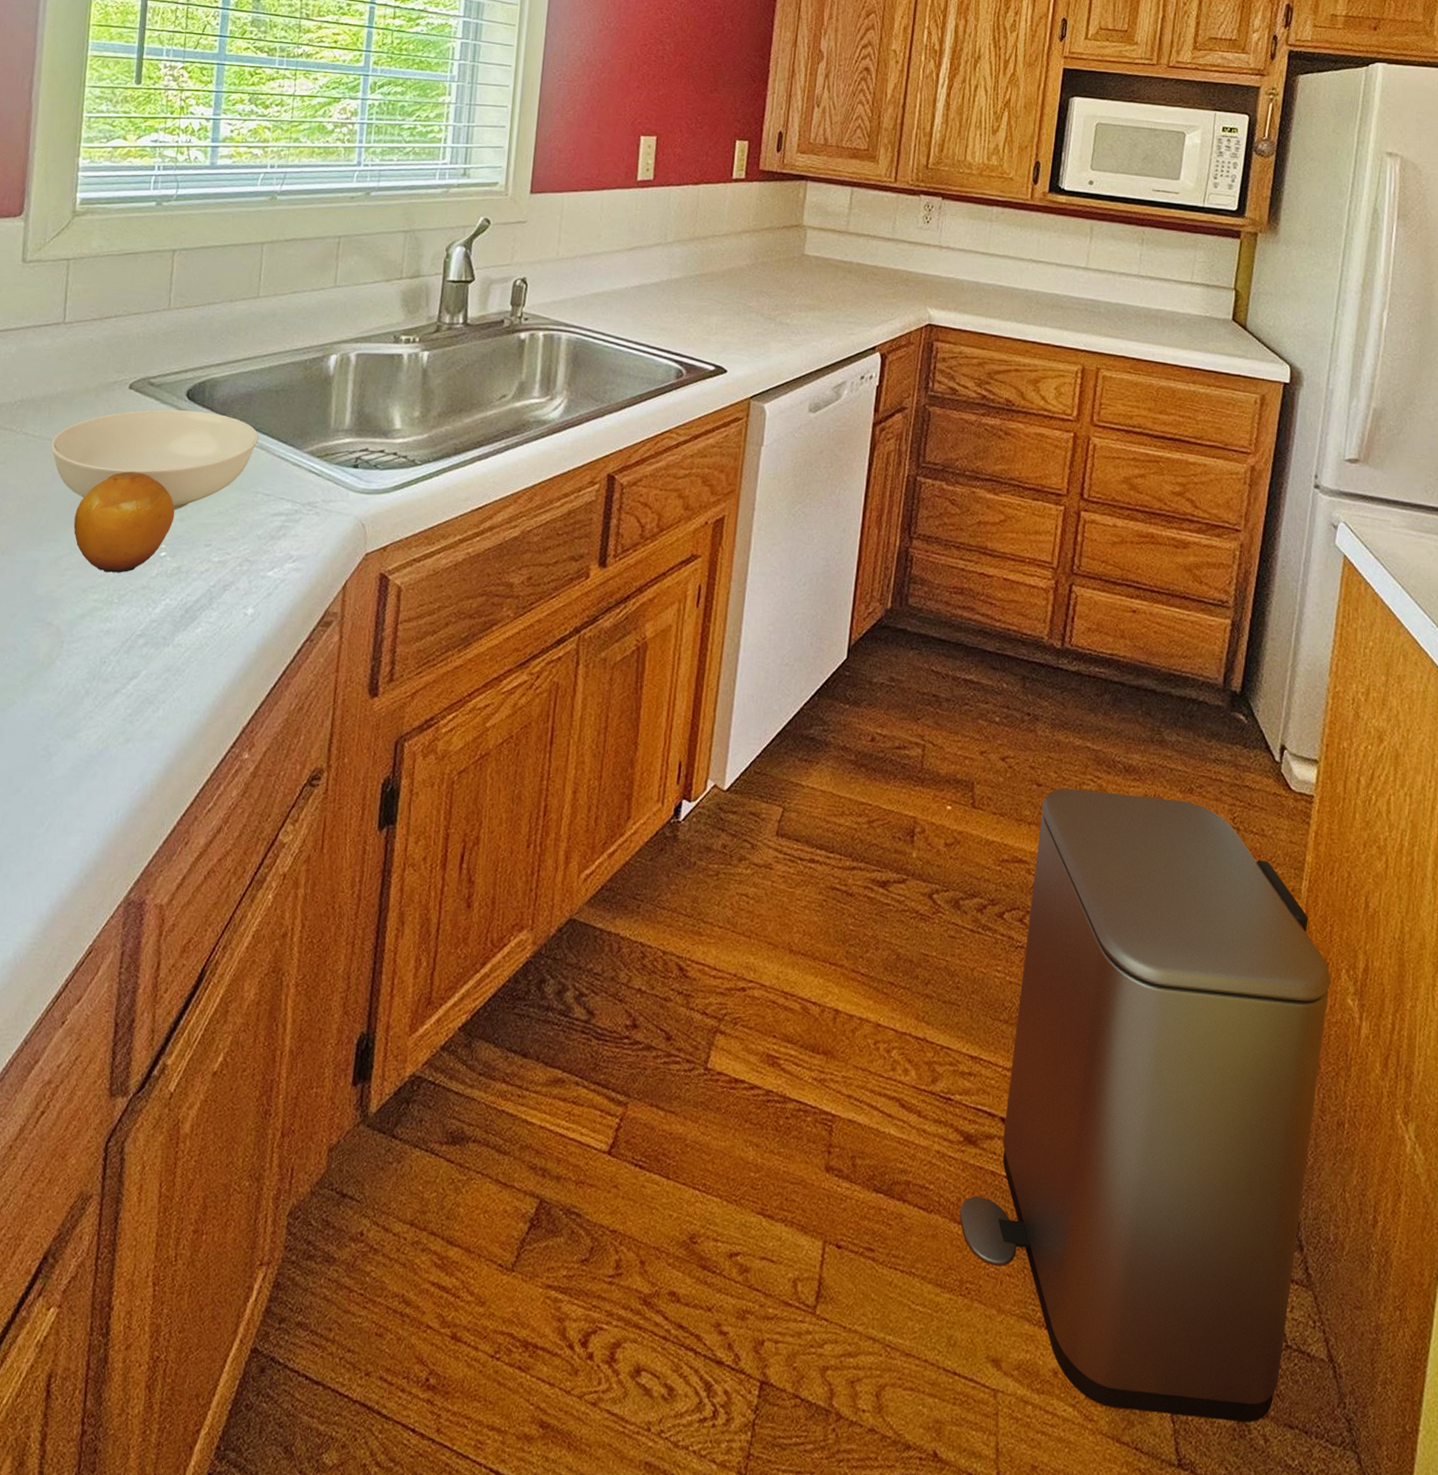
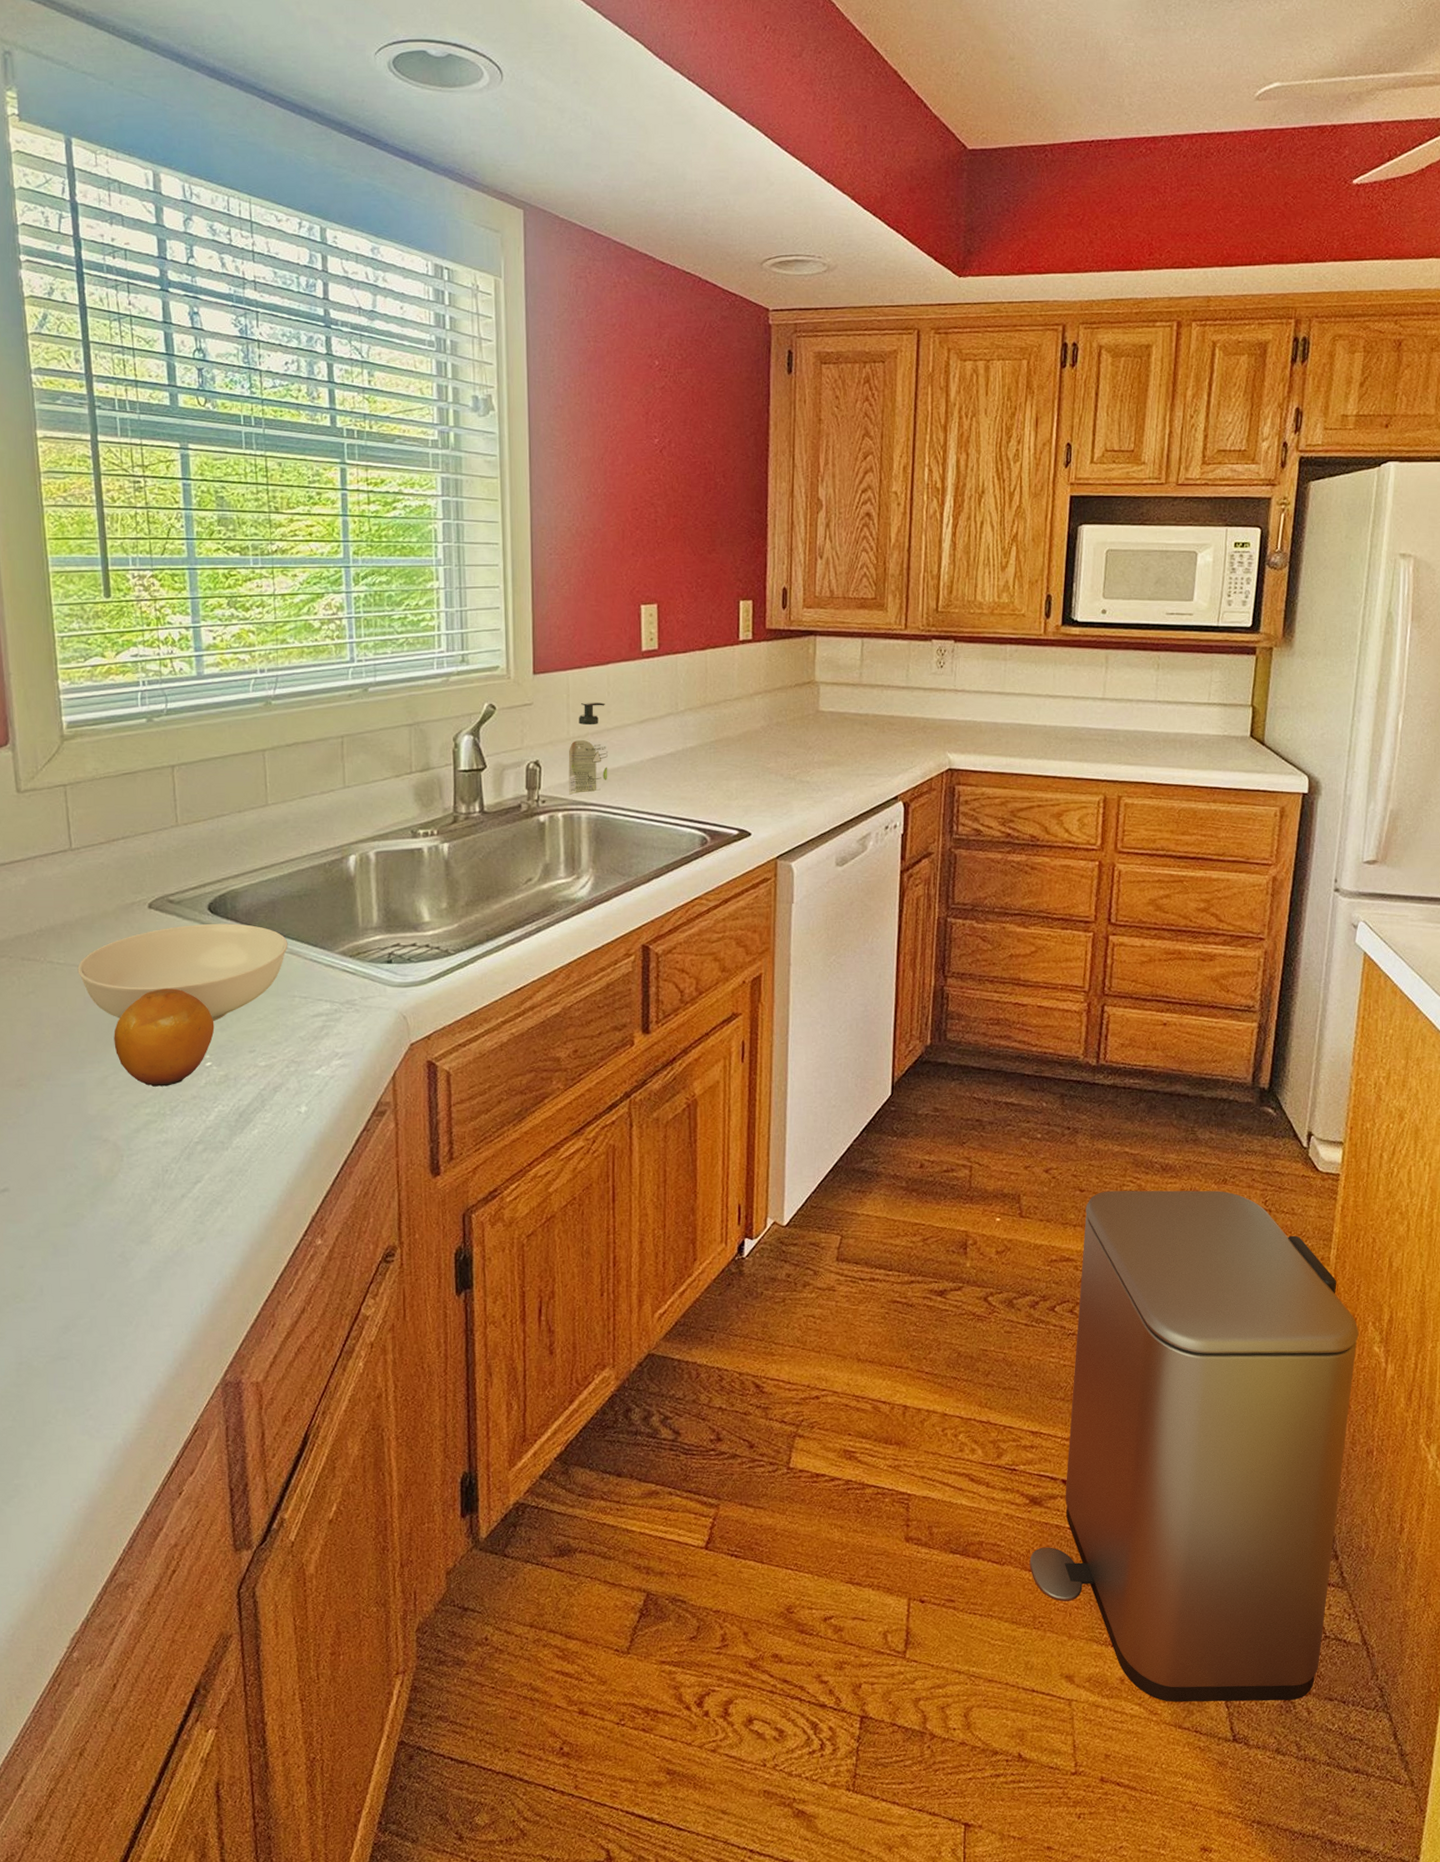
soap dispenser: none [552,225,596,315] -> present [568,702,608,795]

